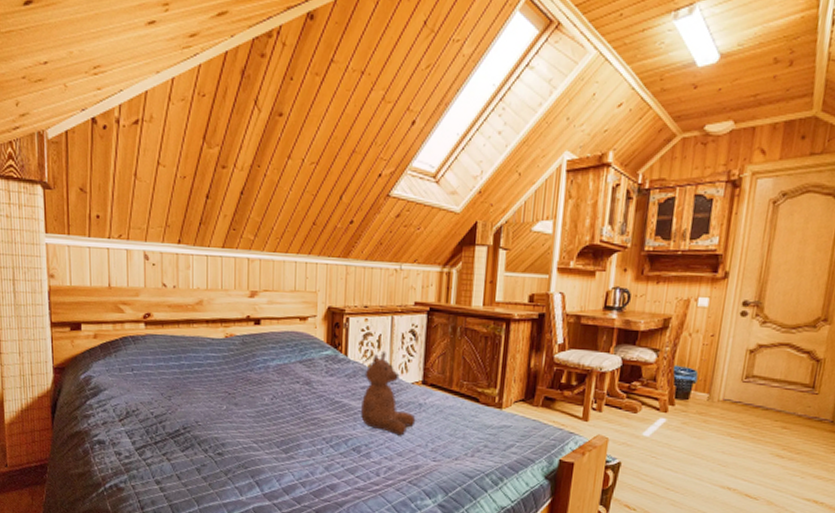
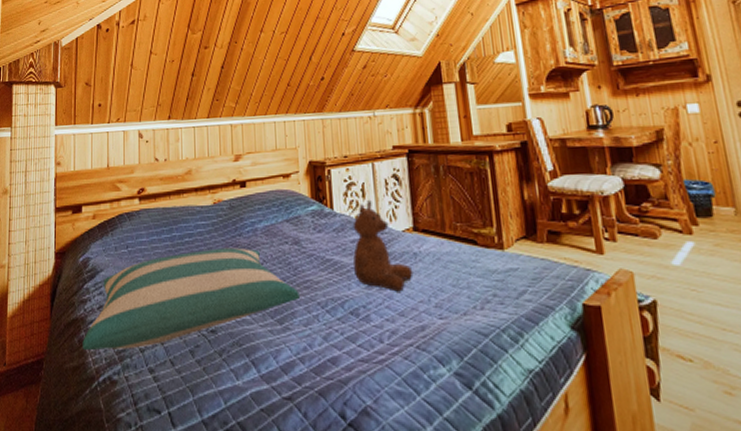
pillow: none [87,380,306,463] -> present [82,247,300,351]

